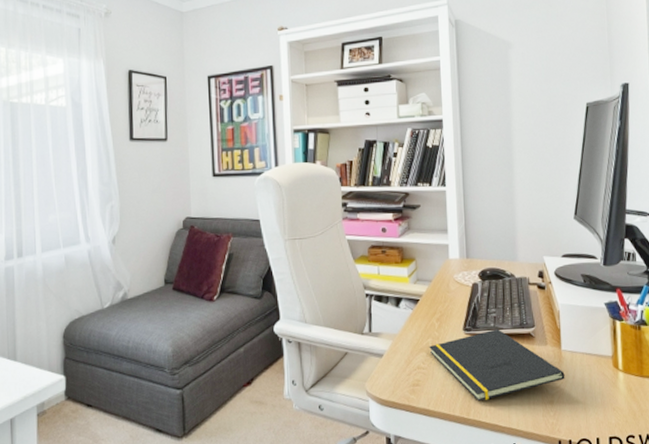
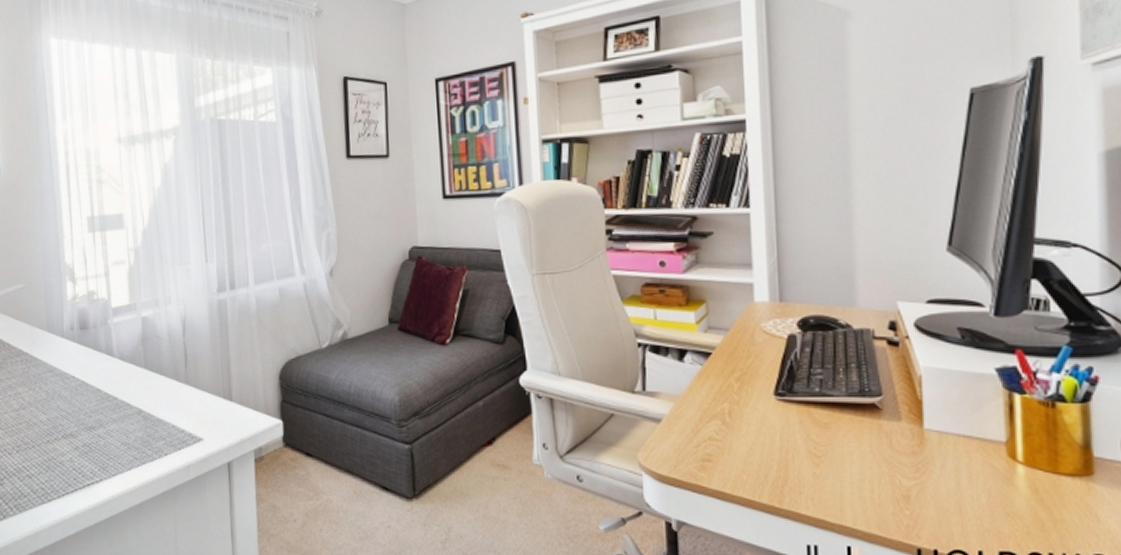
notepad: present [429,329,565,402] -> none [725,395,929,488]

